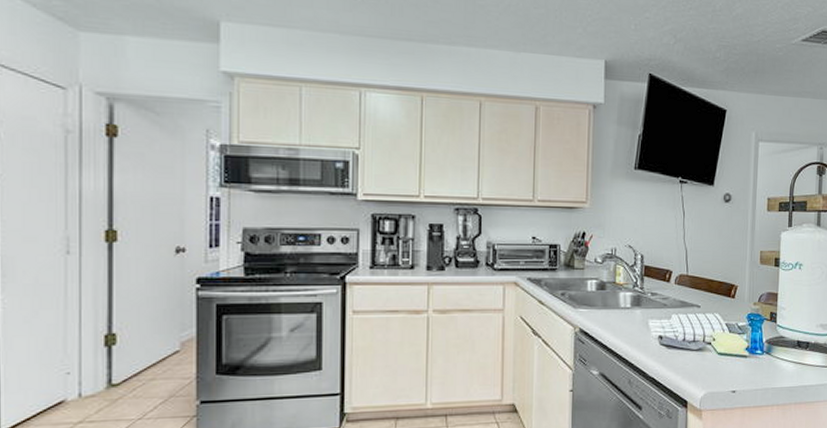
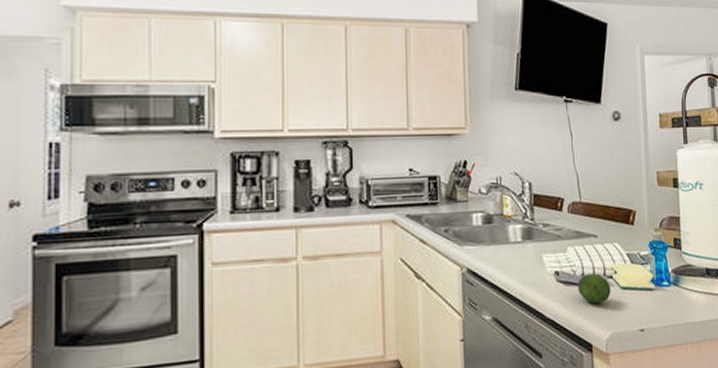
fruit: none [678,339,709,367] -> present [578,273,611,304]

